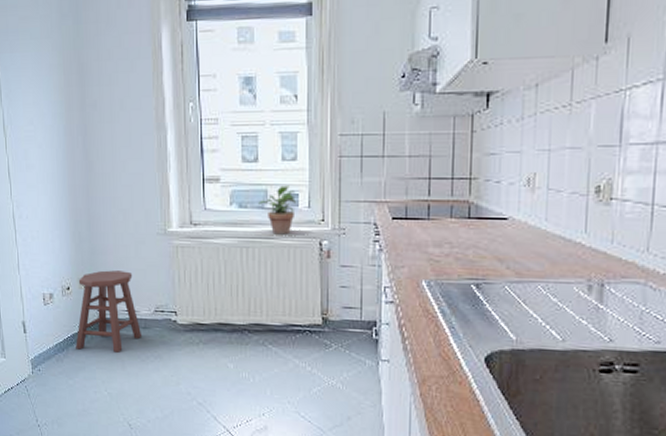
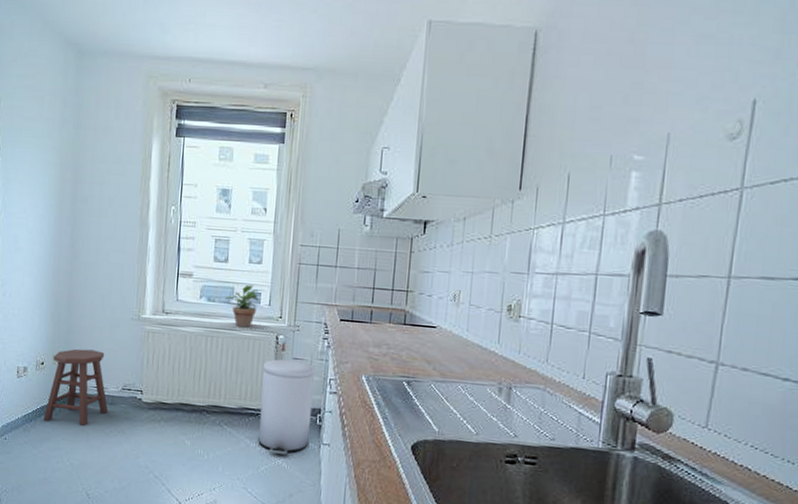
pedal bin: none [308,267,366,374] -> present [258,359,315,455]

